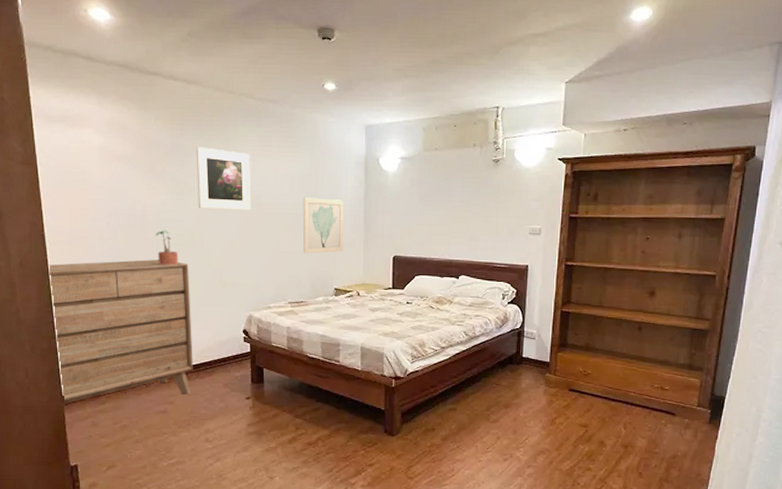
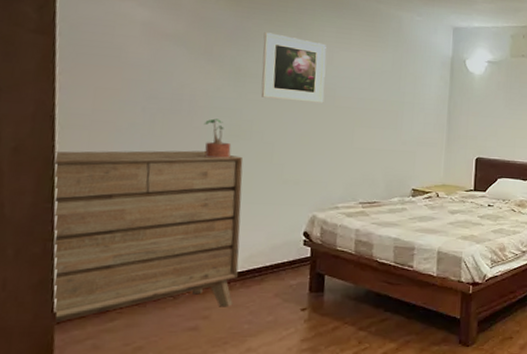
wall art: present [303,197,344,254] -> none [380,93,427,152]

